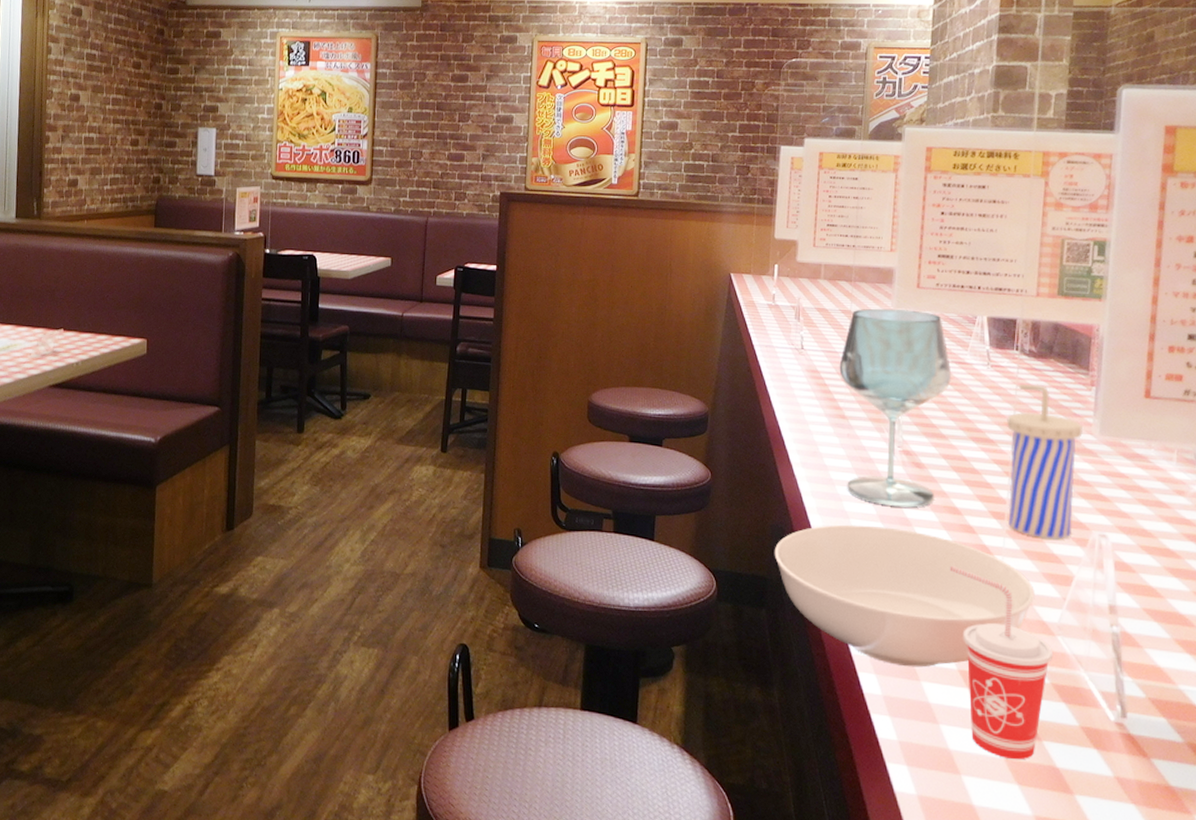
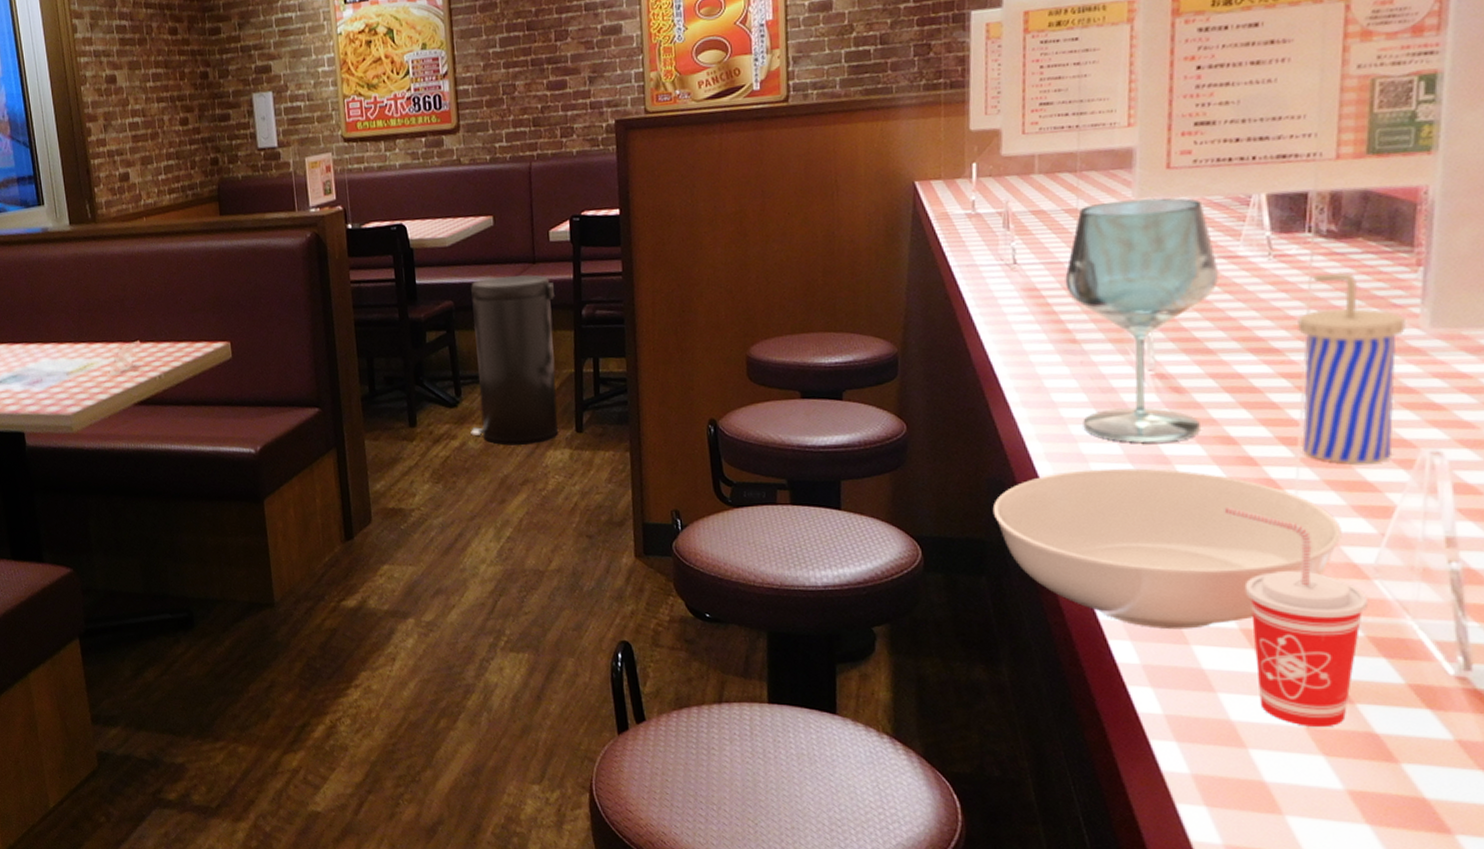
pedal bin: none [350,310,435,459] -> present [471,274,559,446]

